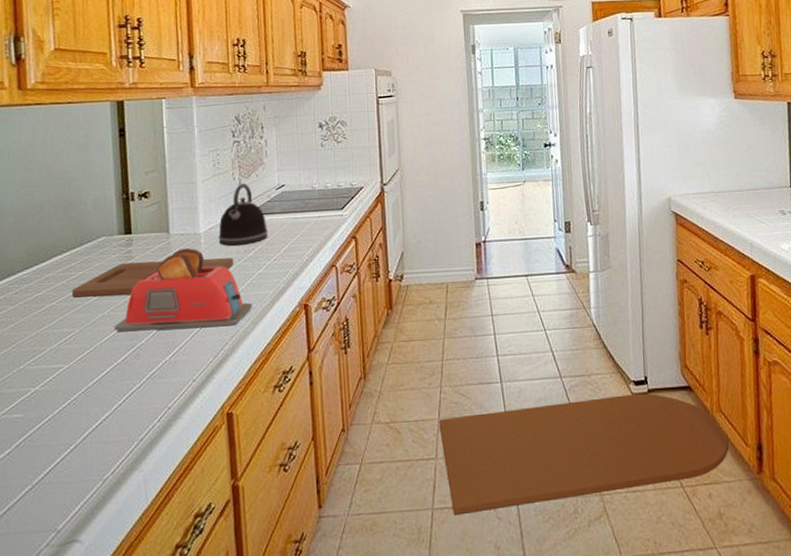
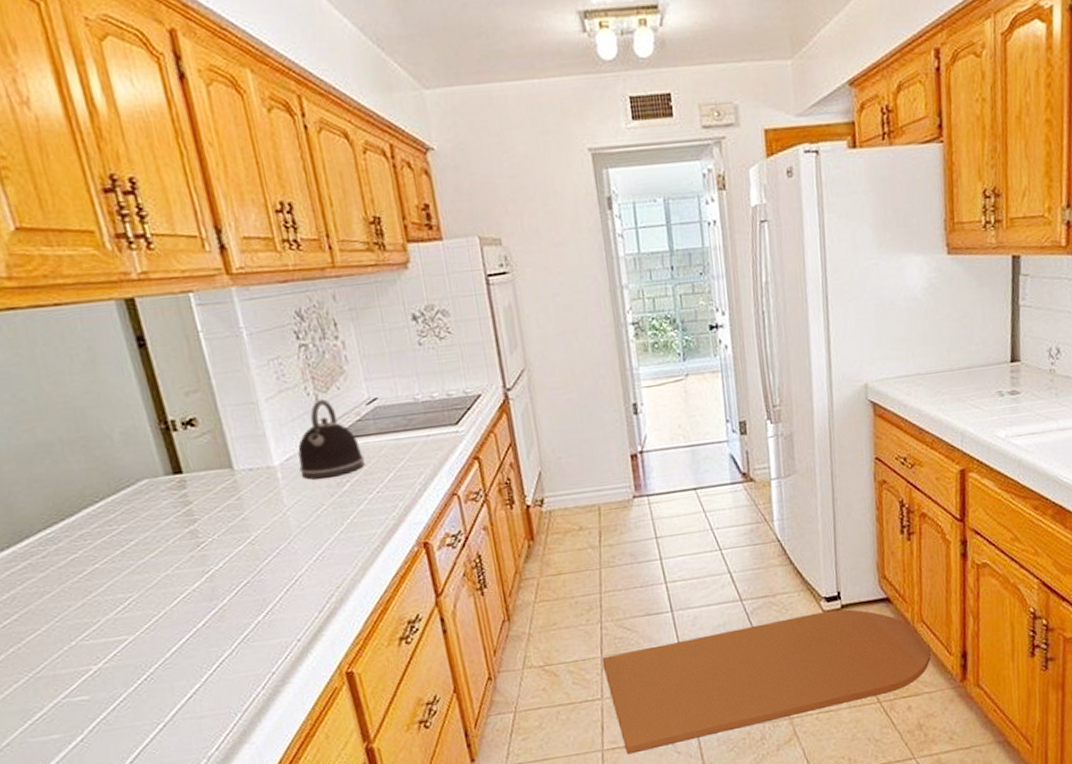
cutting board: present [71,258,234,298] -> none [117,493,326,557]
toaster: present [114,248,253,332] -> none [183,485,359,592]

